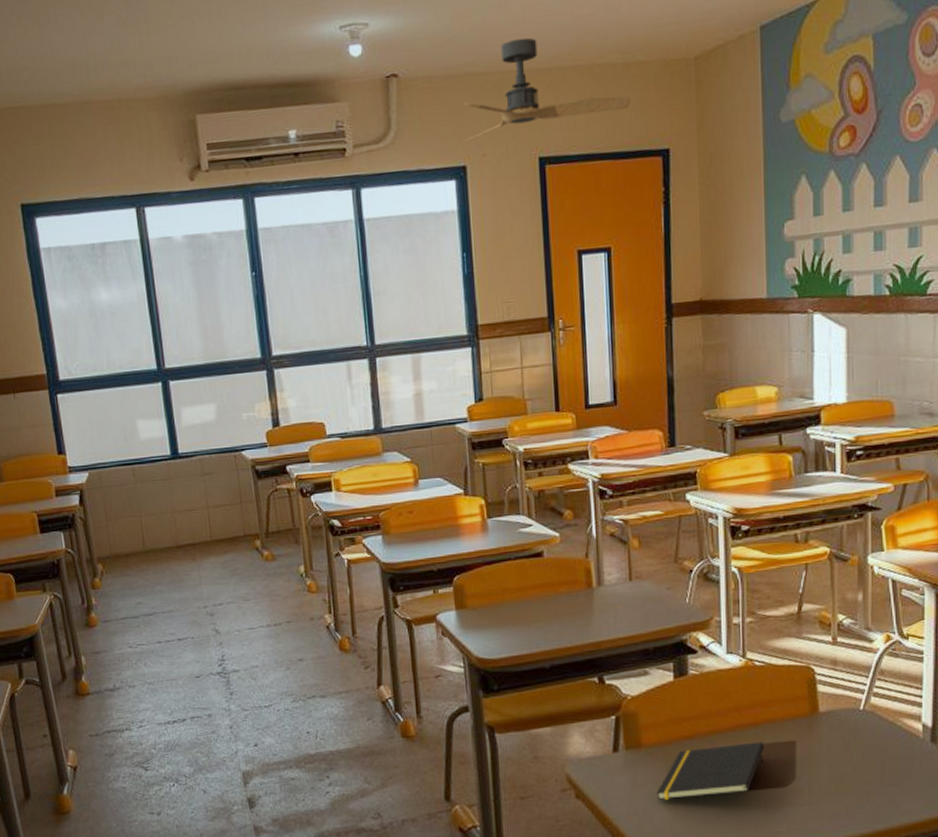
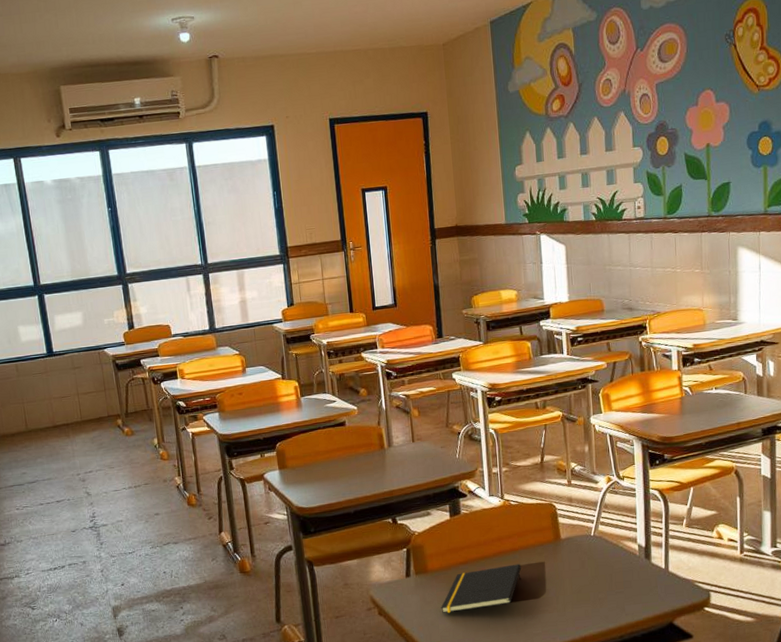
ceiling fan: present [463,37,630,143] -> none [270,28,397,107]

